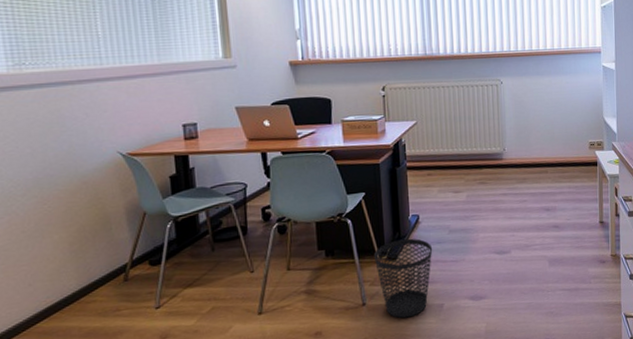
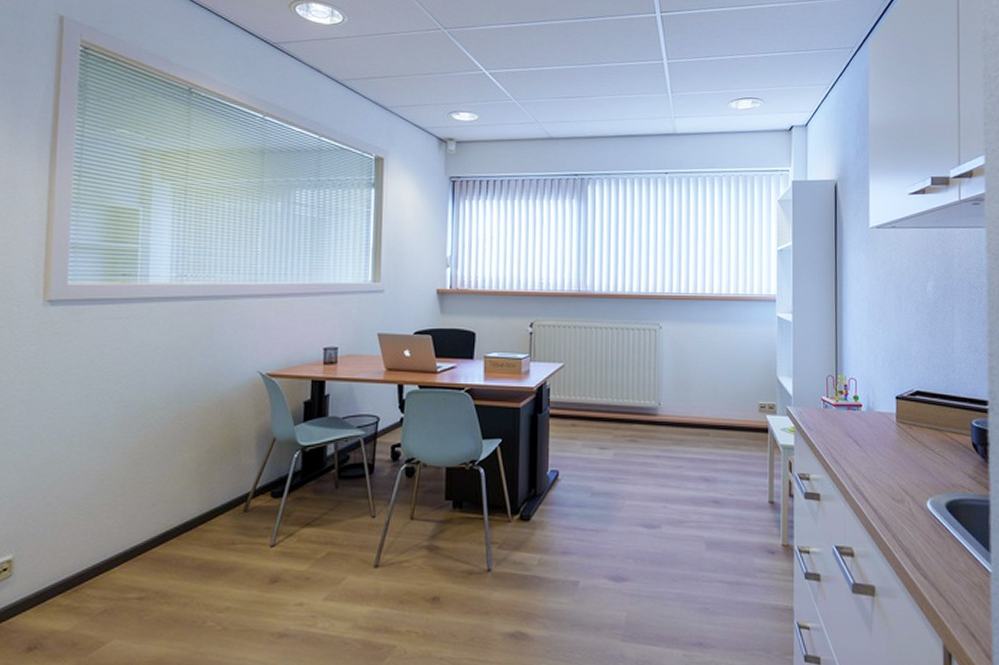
wastebasket: present [373,238,433,319] -> none [504,497,571,593]

